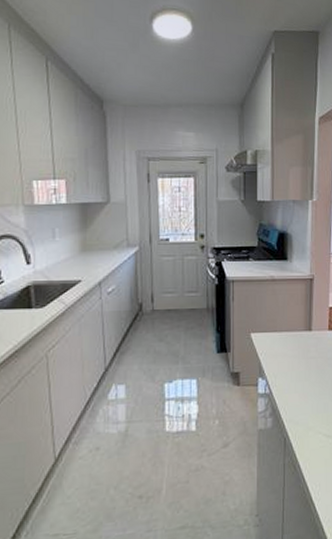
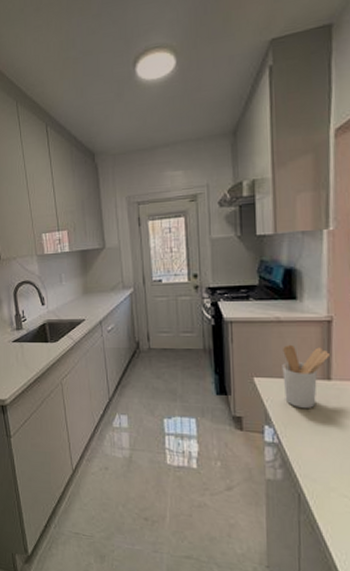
utensil holder: none [274,300,312,358] -> present [282,344,331,408]

